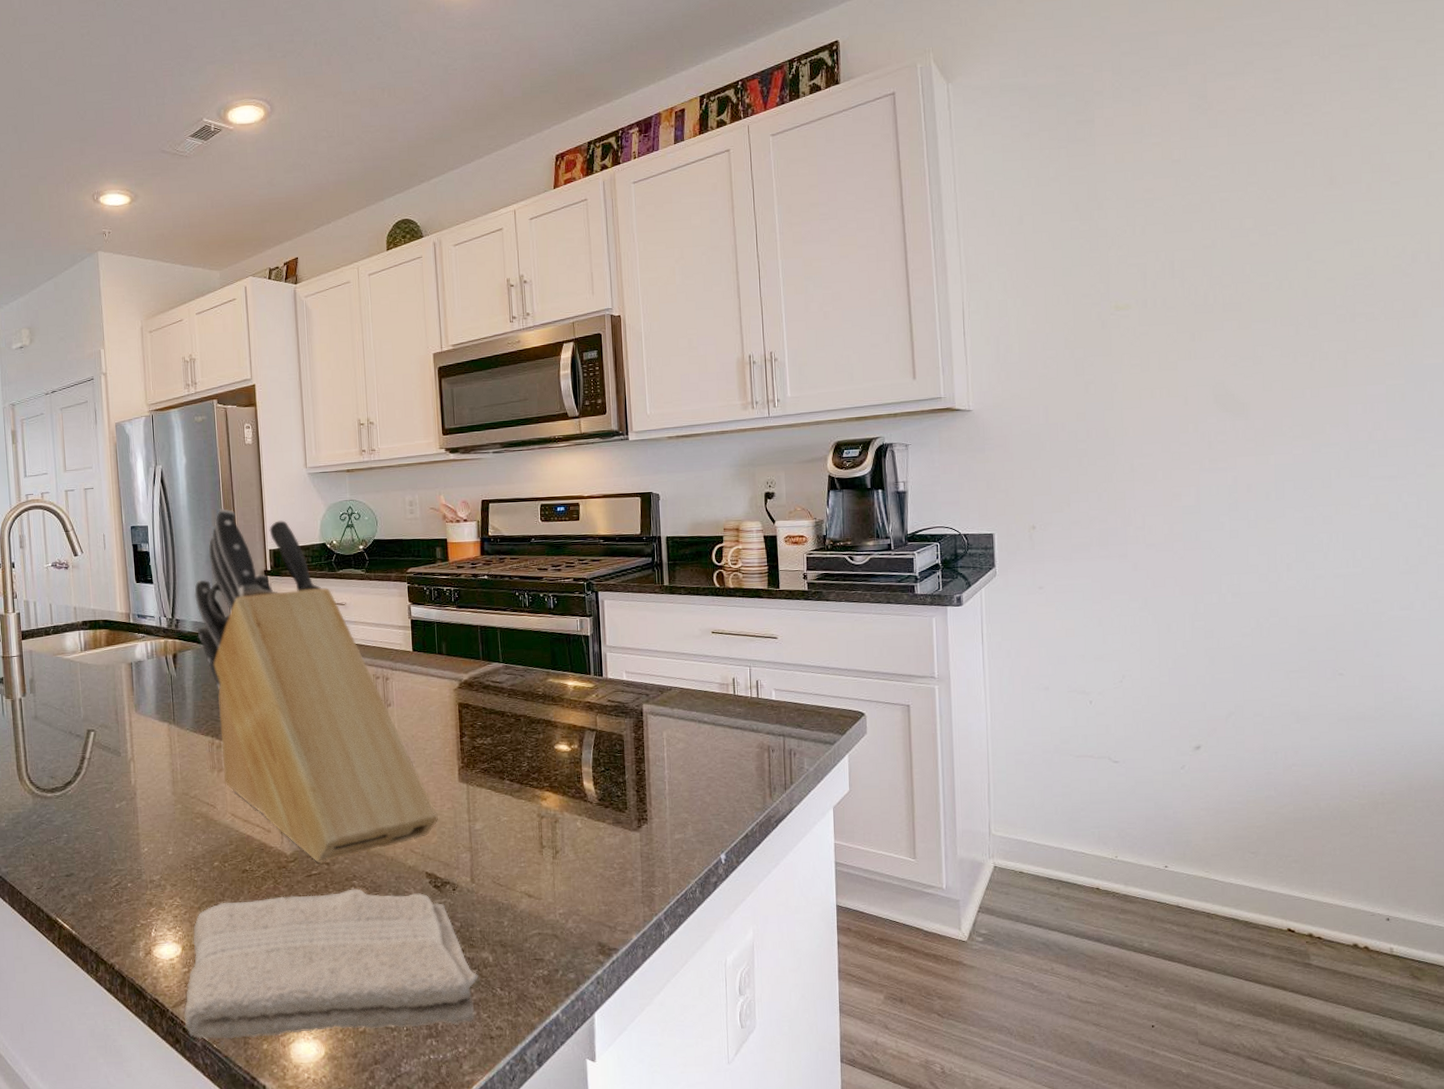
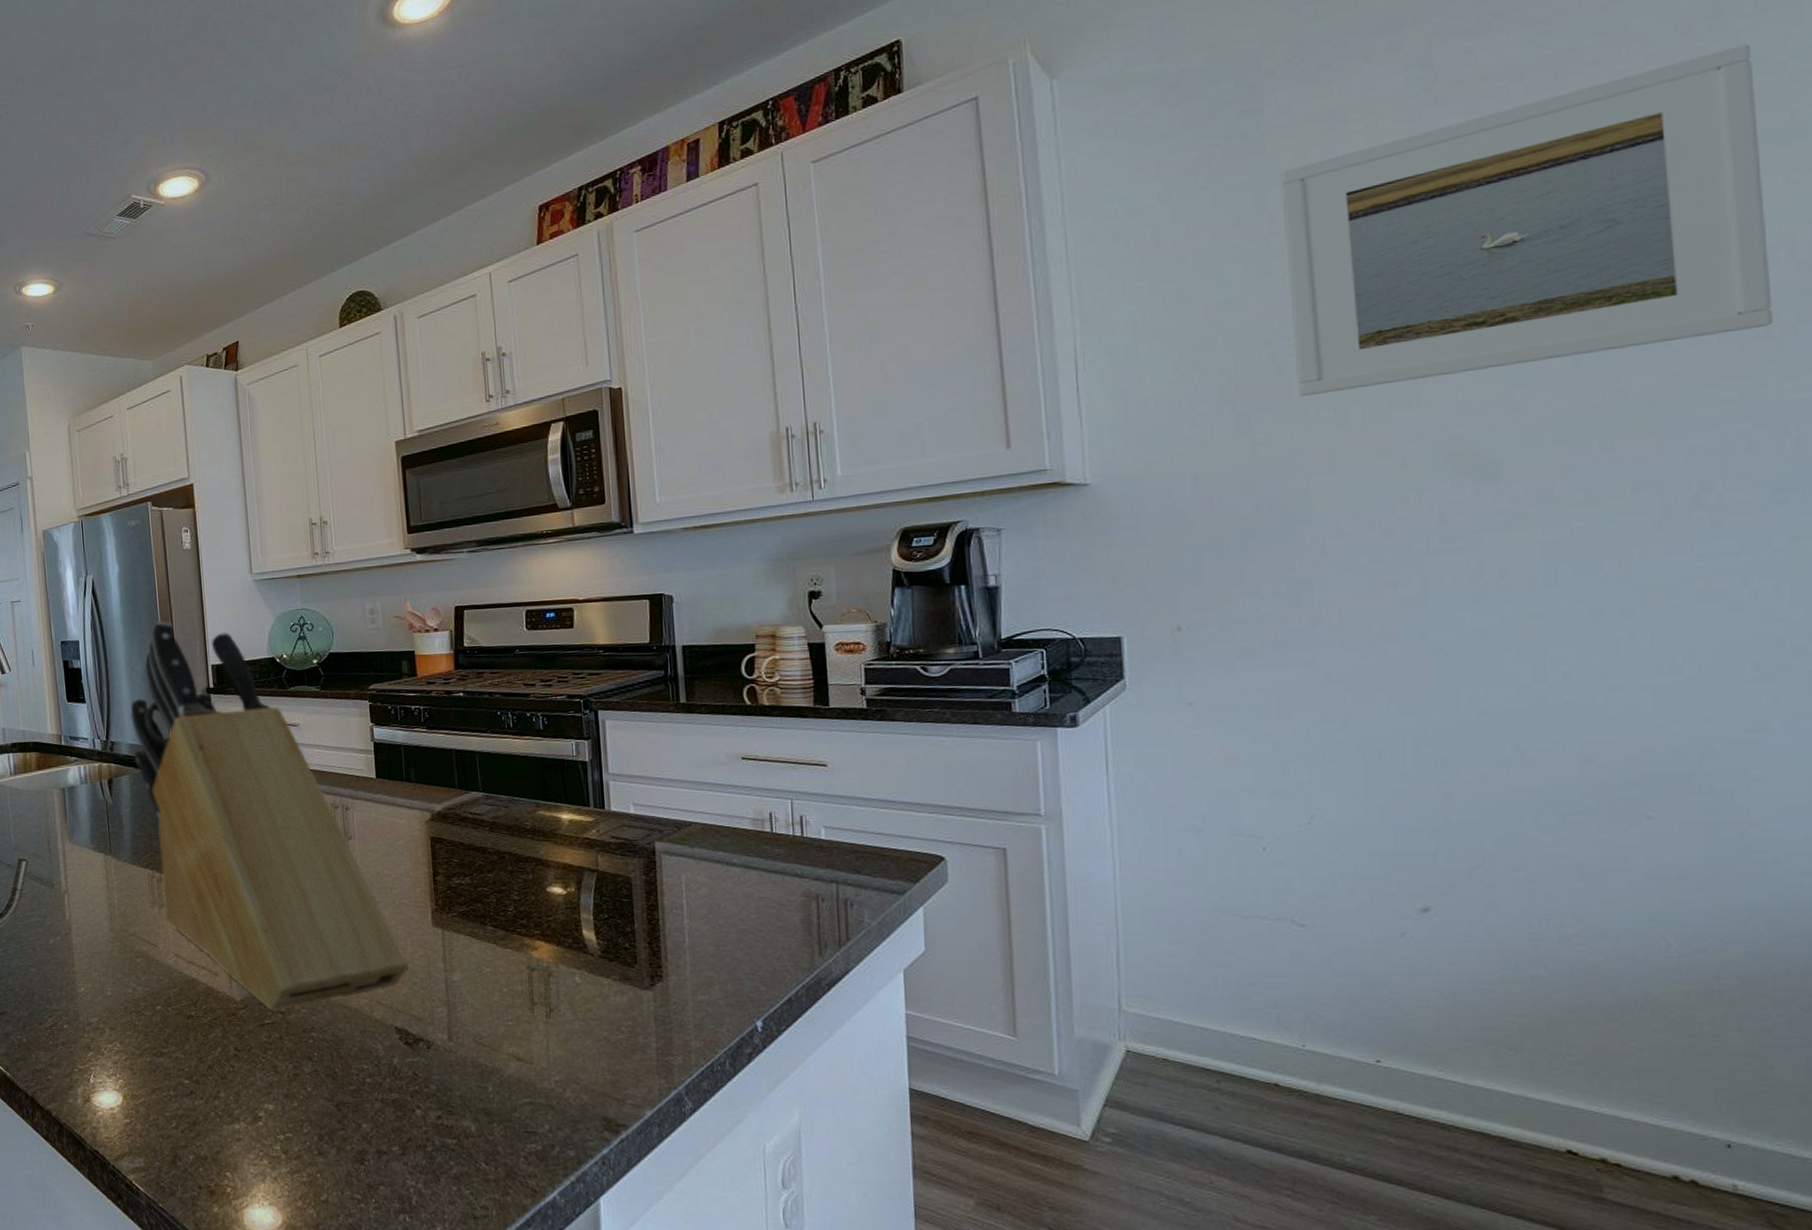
washcloth: present [184,888,478,1039] -> none [126,1042,459,1202]
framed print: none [1106,100,1417,347] -> present [1280,44,1773,397]

